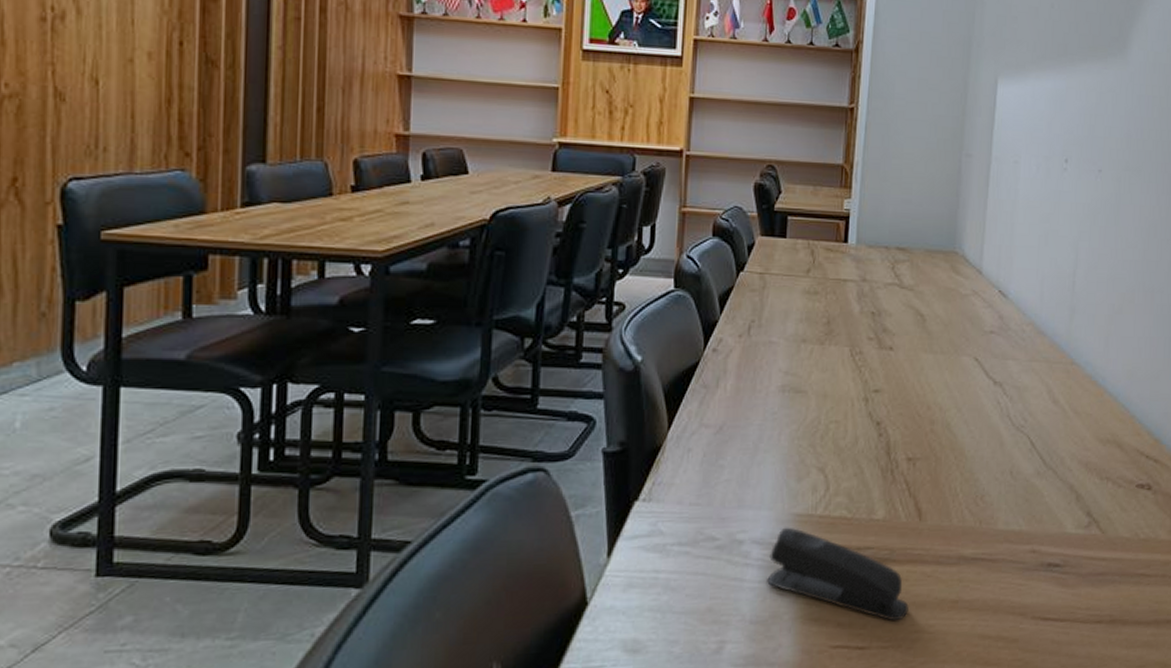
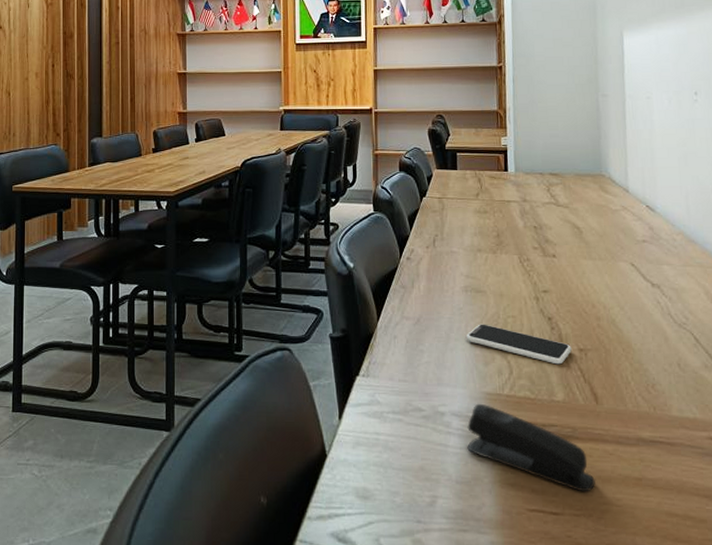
smartphone: none [779,431,899,477] -> present [466,324,572,365]

